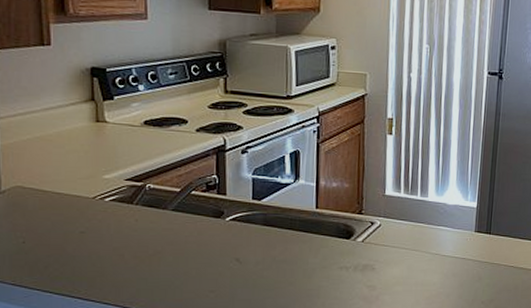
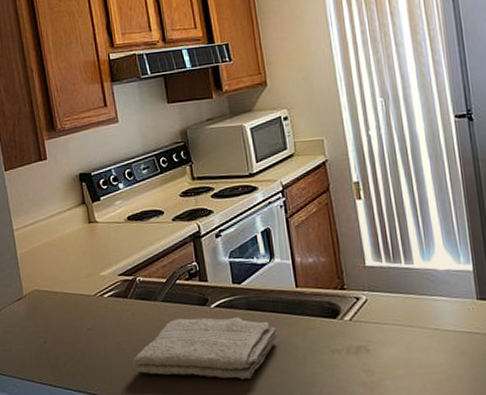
washcloth: none [129,229,292,290] -> present [132,317,279,380]

